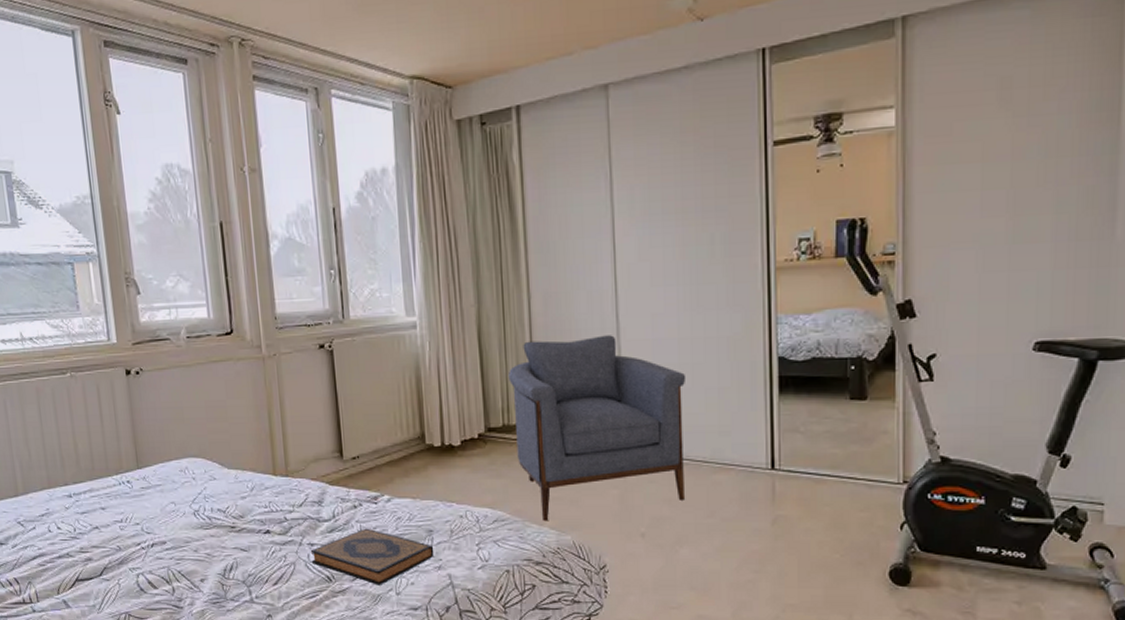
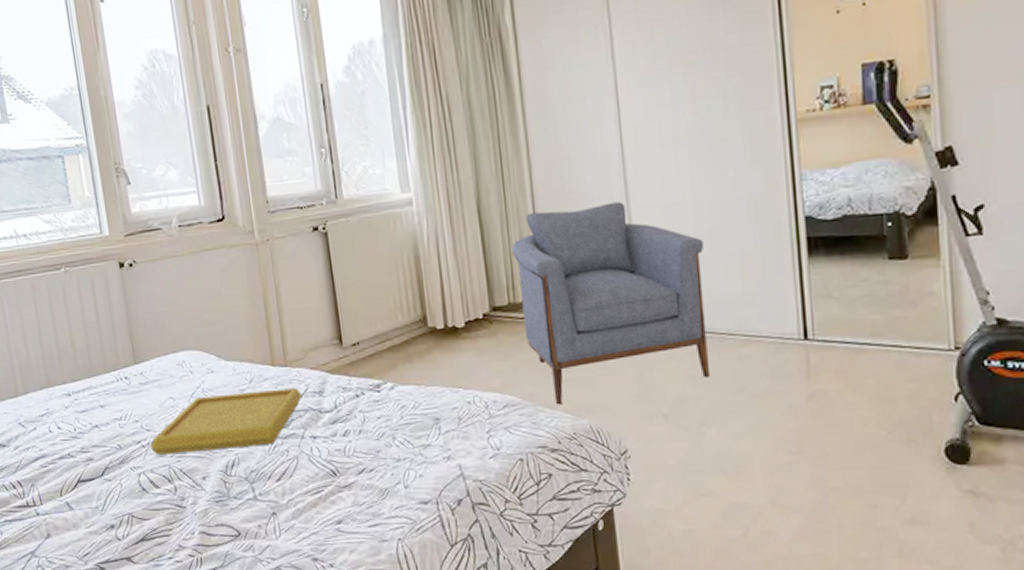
serving tray: none [150,497,302,557] -> present [150,388,303,455]
hardback book: present [310,528,434,585] -> none [313,418,443,479]

